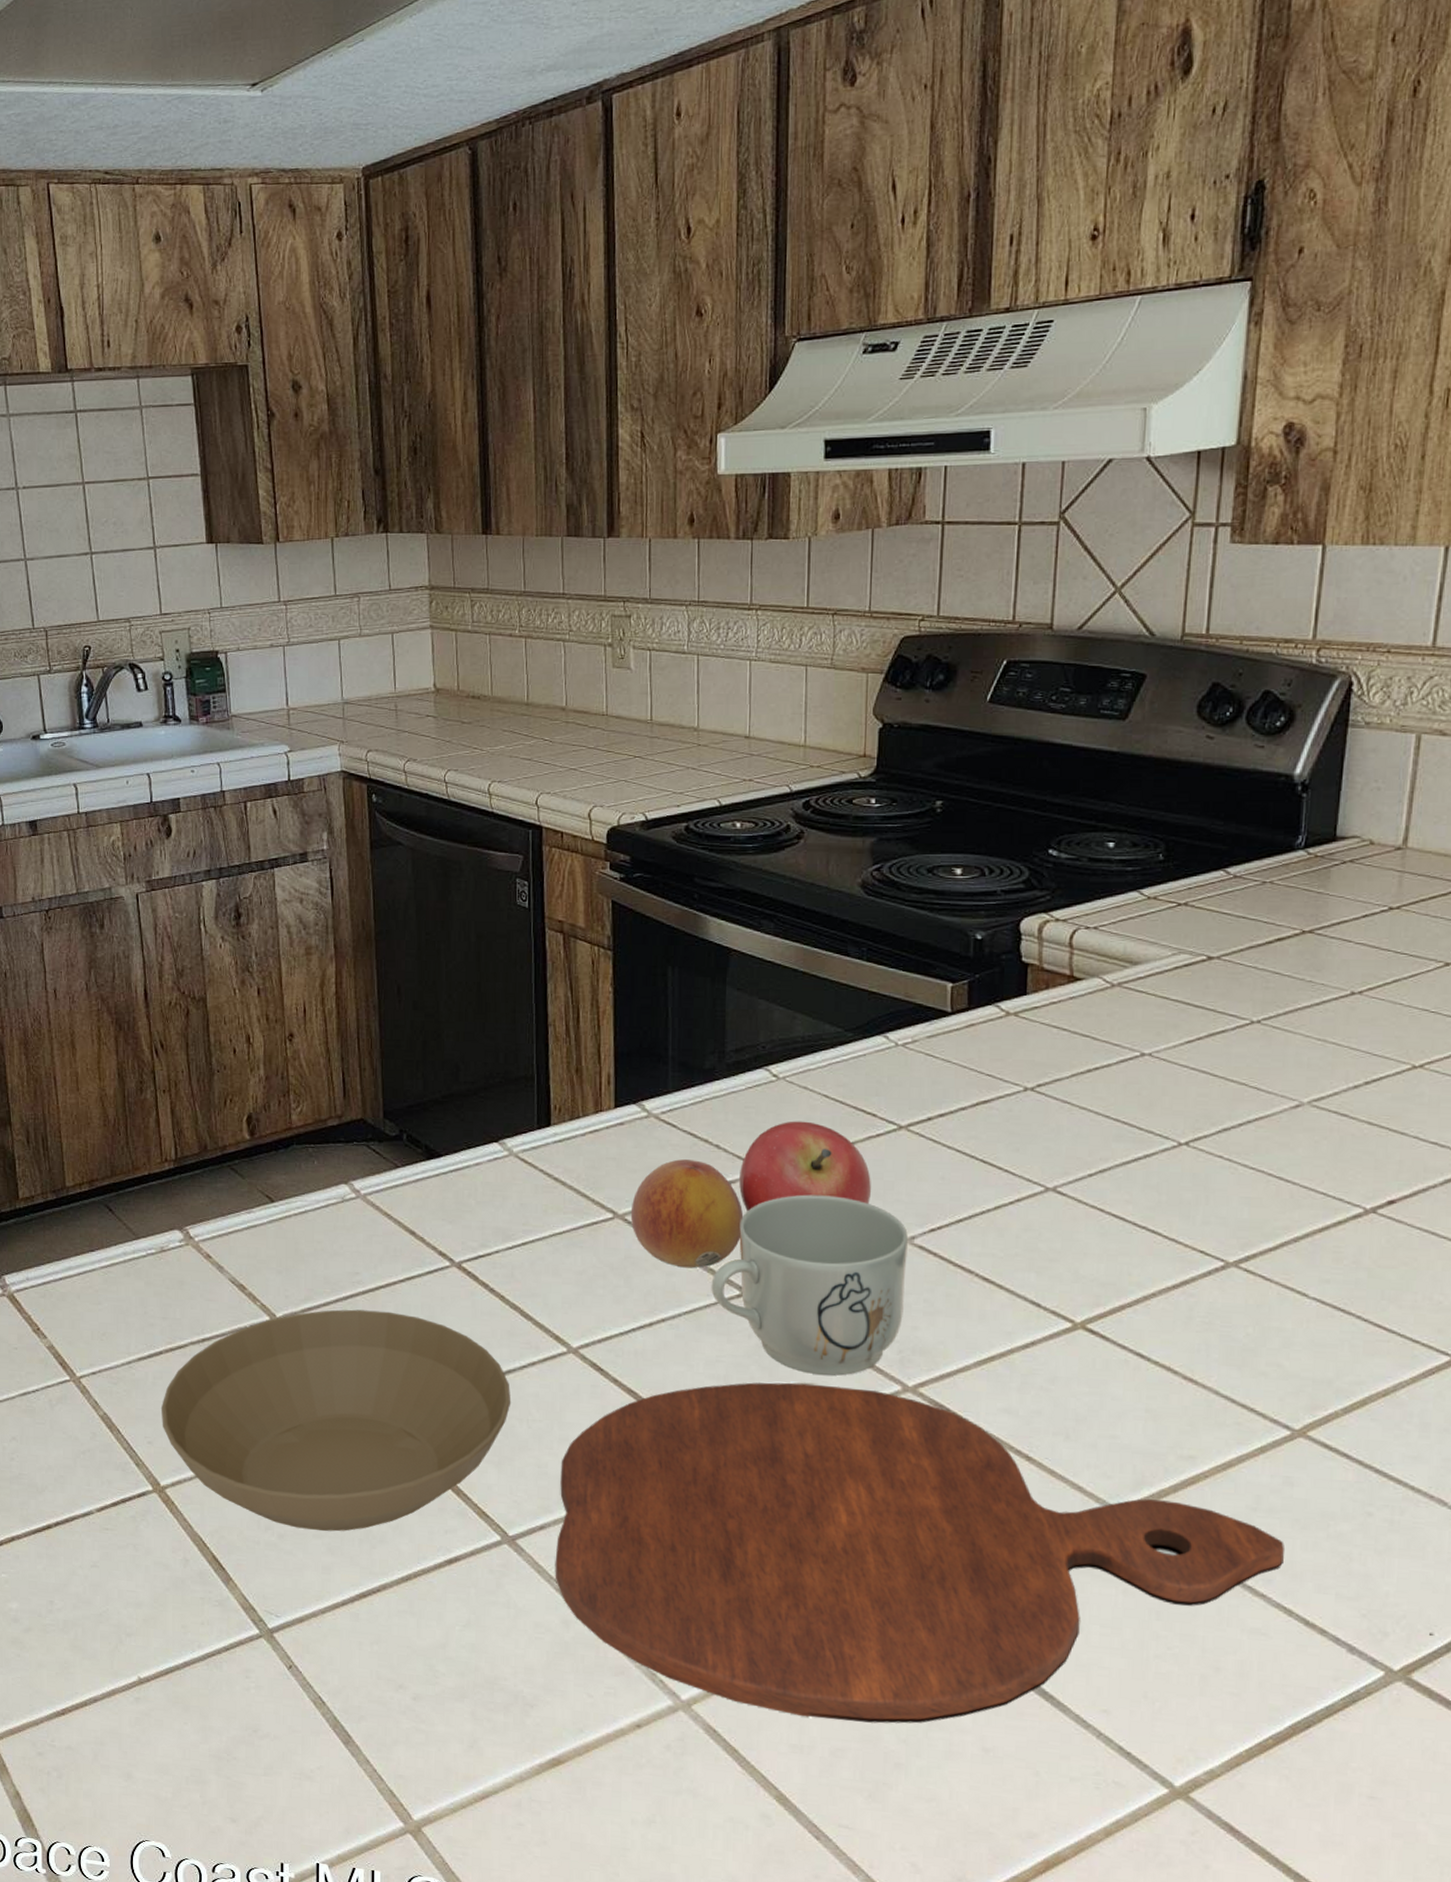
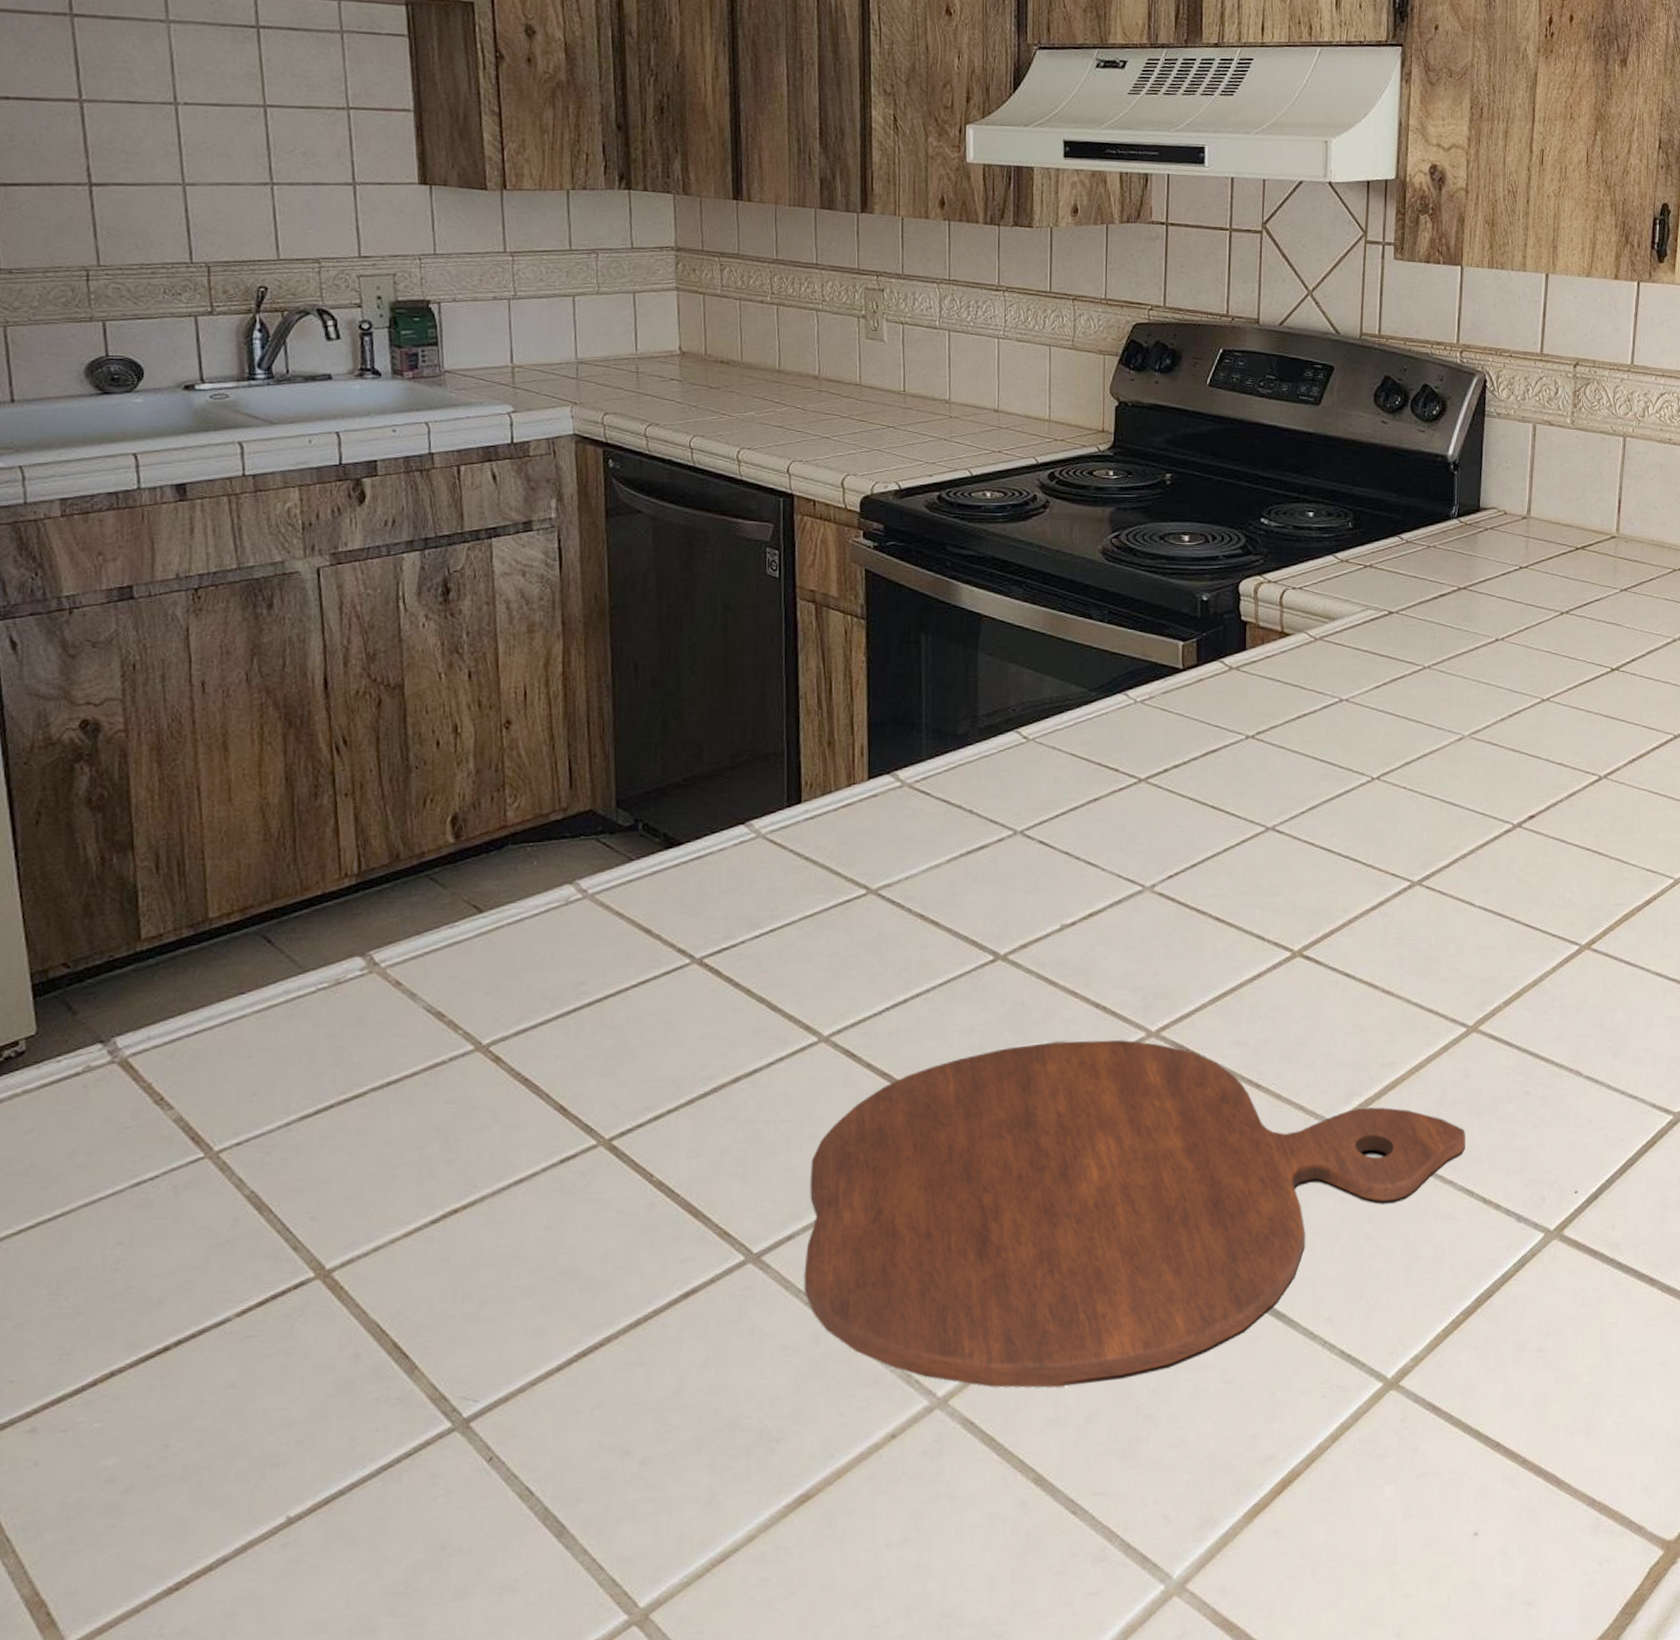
bowl: present [160,1309,511,1532] -> none [329,1022,757,1290]
fruit: present [630,1159,744,1268] -> none [884,827,997,939]
mug: present [711,1194,908,1376] -> none [965,851,1149,1032]
fruit: present [739,1121,871,1212] -> none [992,780,1115,875]

